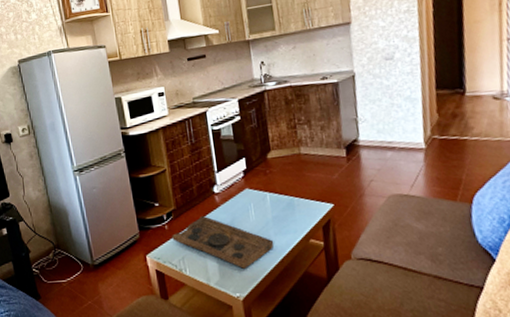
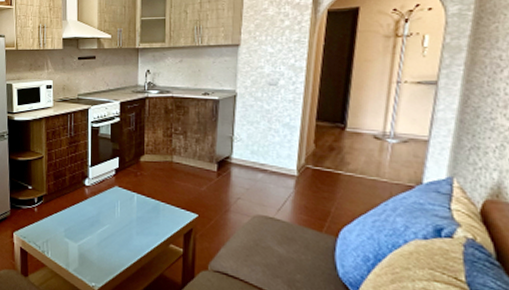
decorative tray: present [172,215,274,269] -> none [40,204,135,261]

